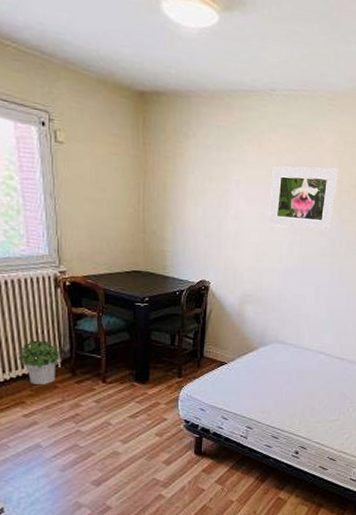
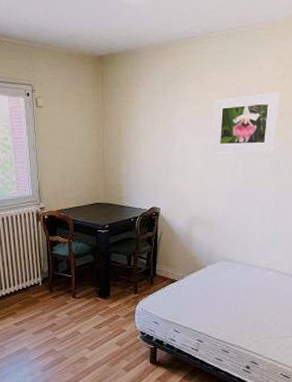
potted plant: present [17,338,60,384] -> none [11,262,41,299]

